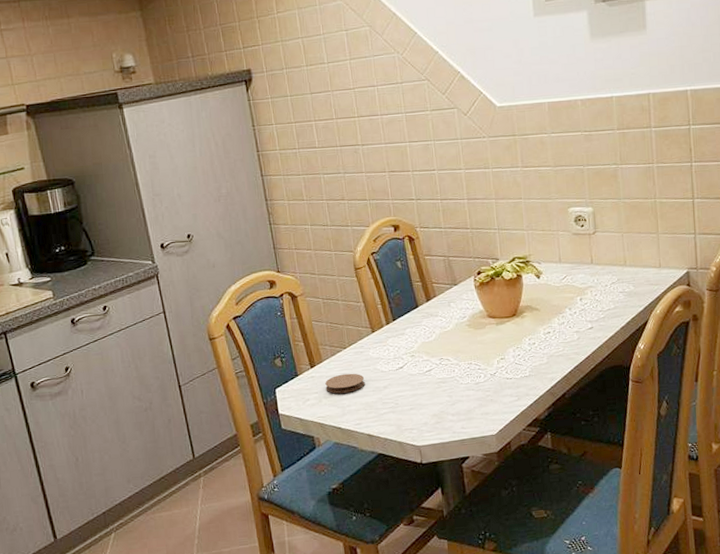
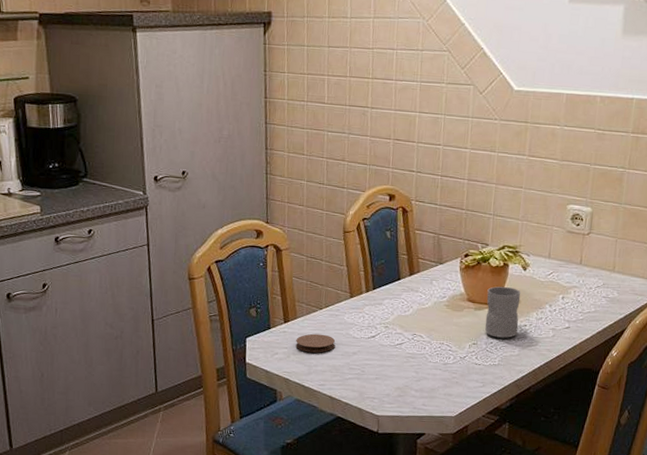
mug: none [505,297,543,349] -> present [485,286,521,338]

